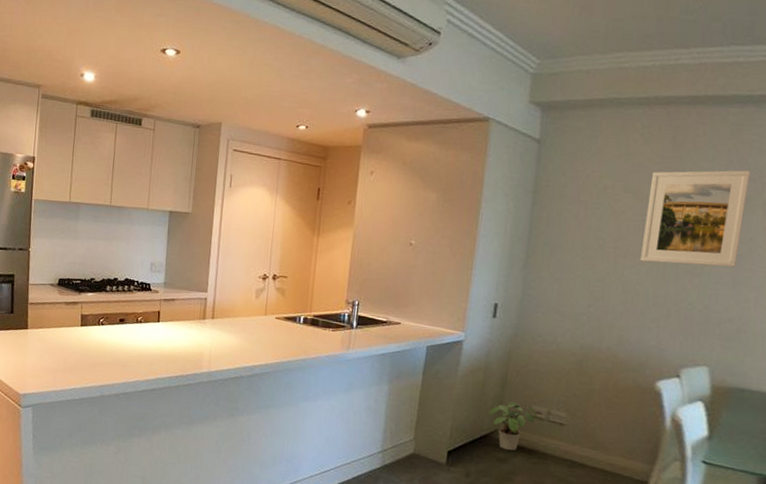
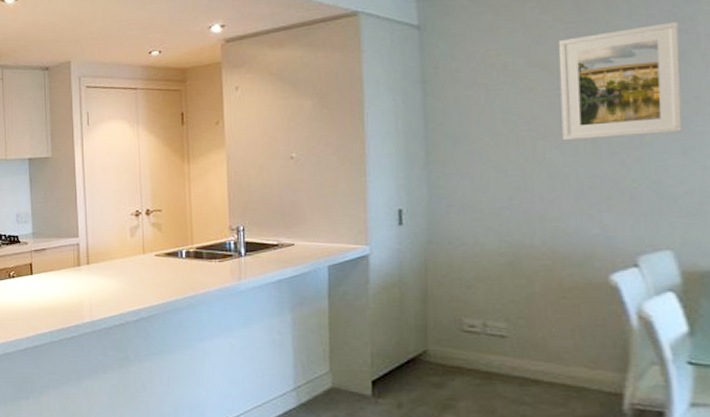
potted plant: present [488,402,538,451] -> none [412,318,473,373]

